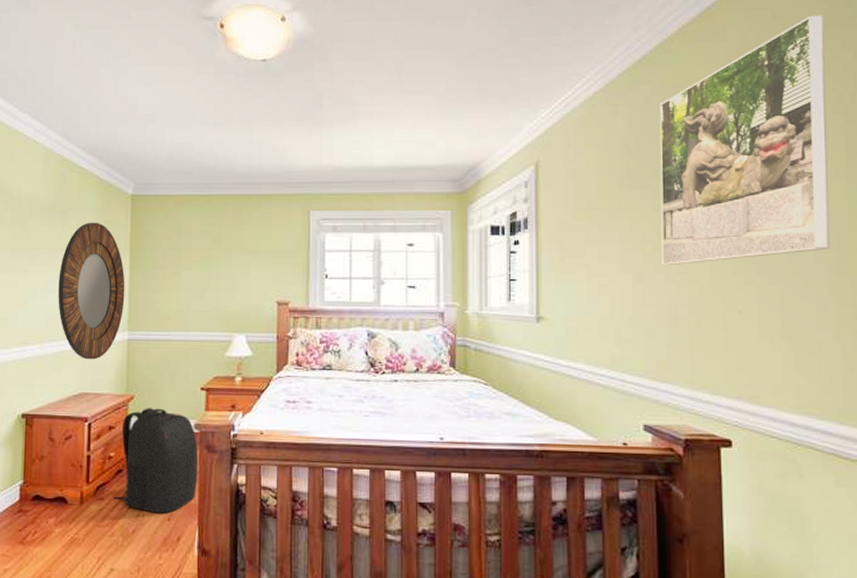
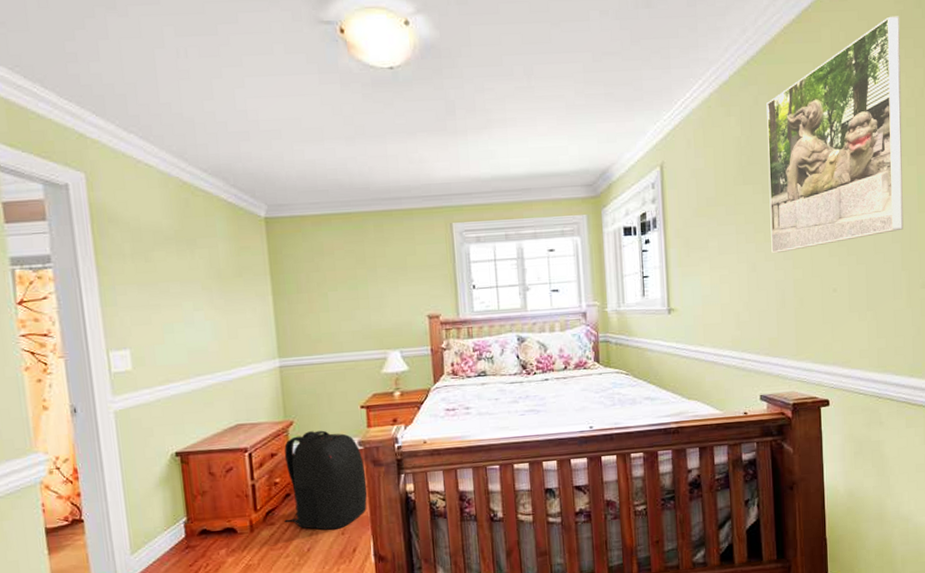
home mirror: present [58,222,125,360] -> none [195,248,272,391]

